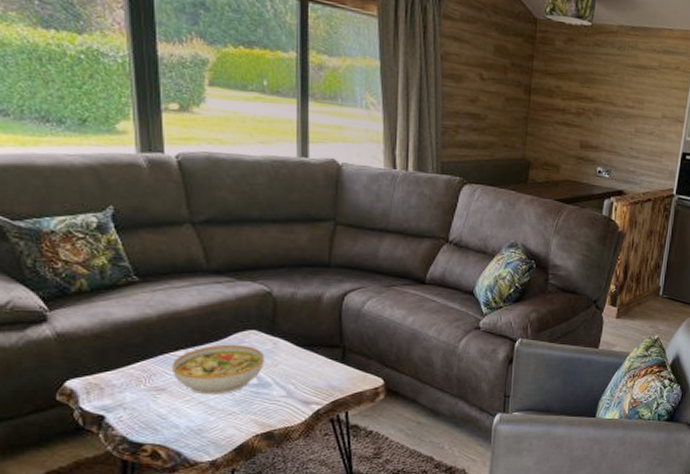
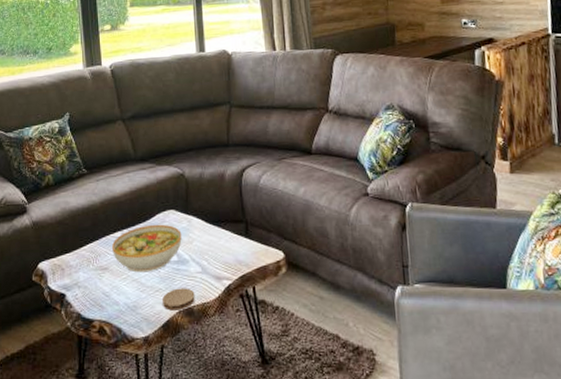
coaster: none [236,412,277,434] -> present [163,288,195,311]

